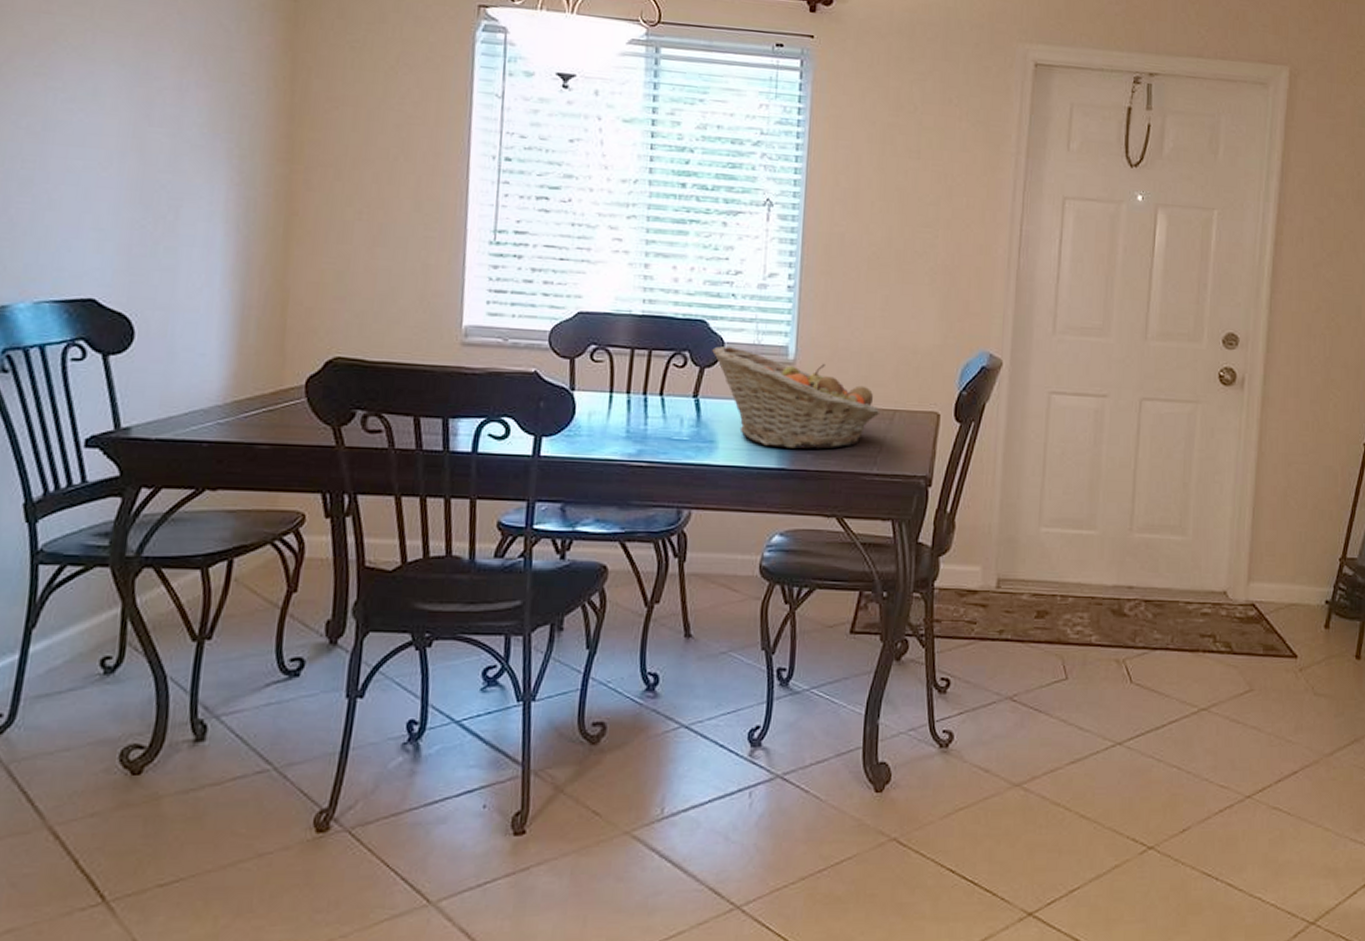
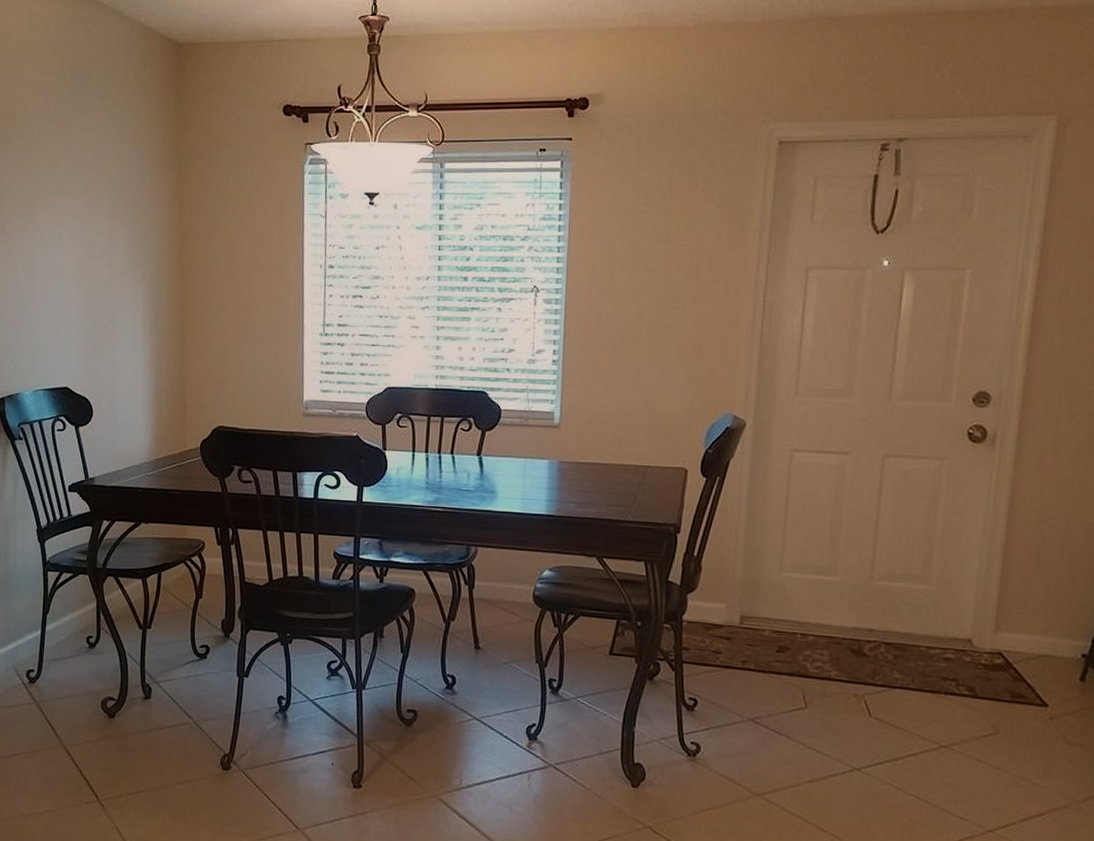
fruit basket: present [712,345,879,449] -> none [491,412,633,499]

